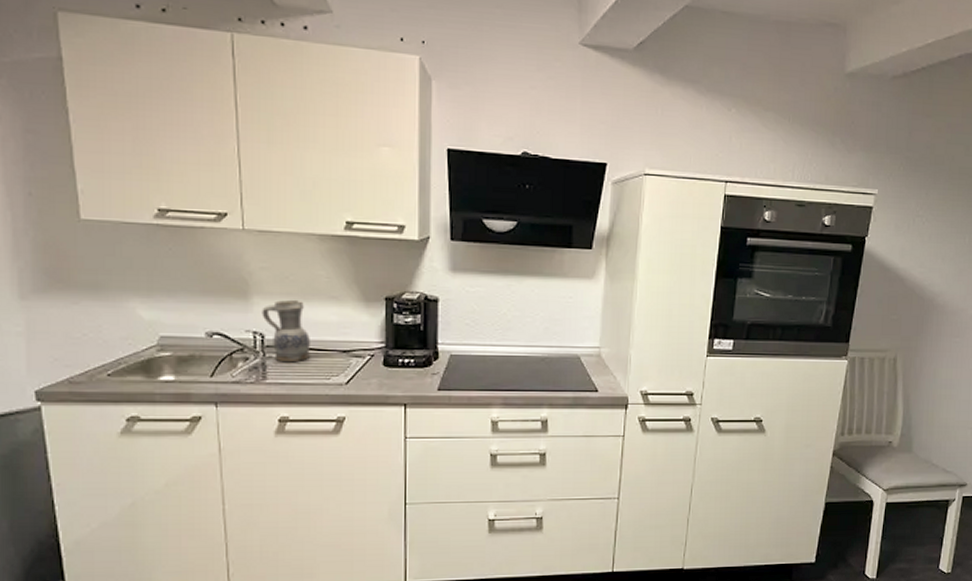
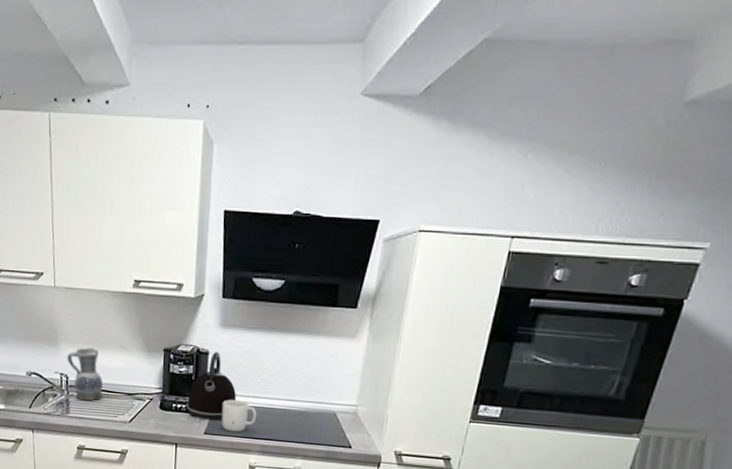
kettle: none [414,299,473,375] -> present [185,352,237,421]
mug: none [456,349,496,385] -> present [221,399,257,432]

